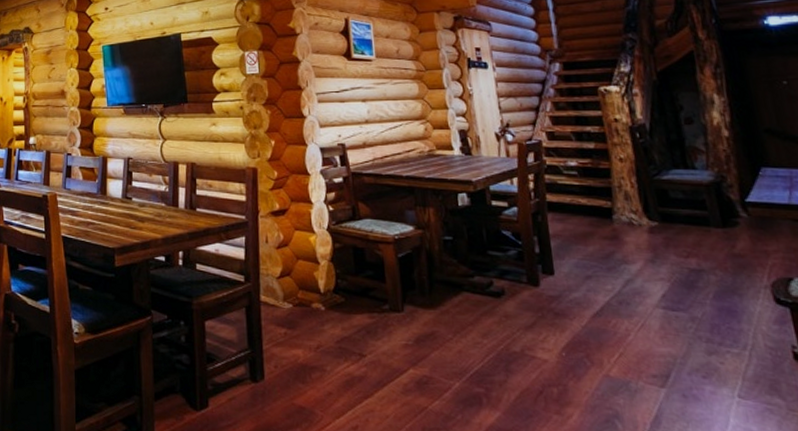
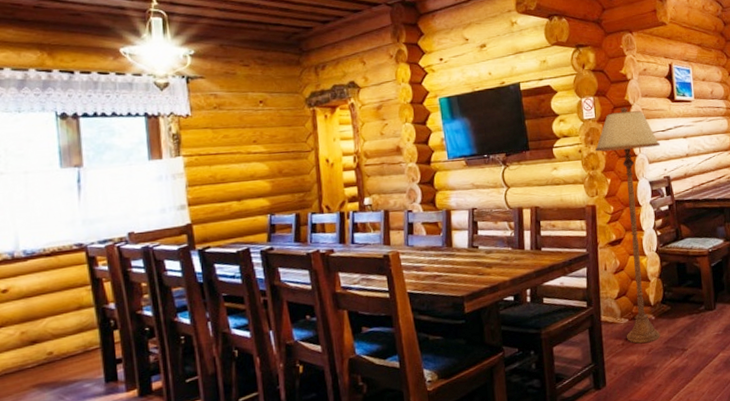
floor lamp: none [257,62,334,338] -> present [594,106,661,344]

